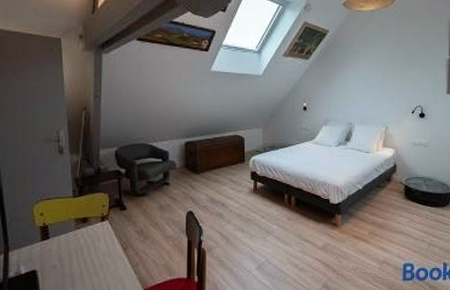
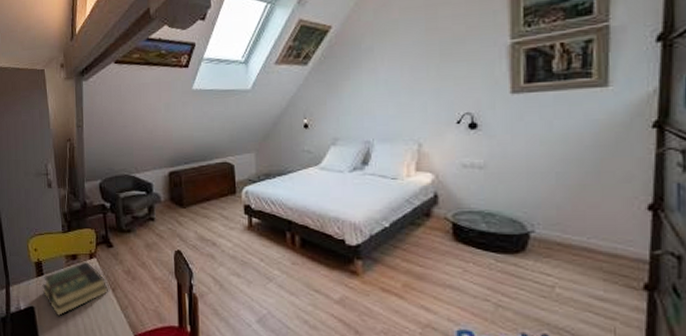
book: none [47,223,120,278] -> present [42,261,109,317]

